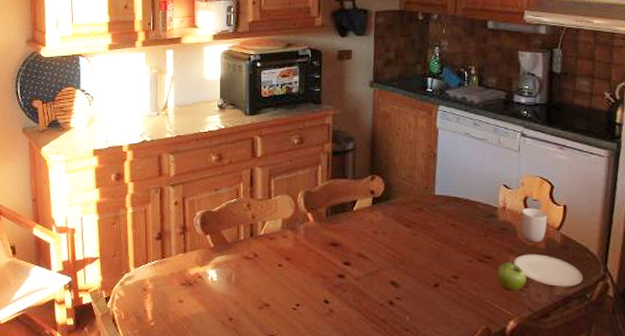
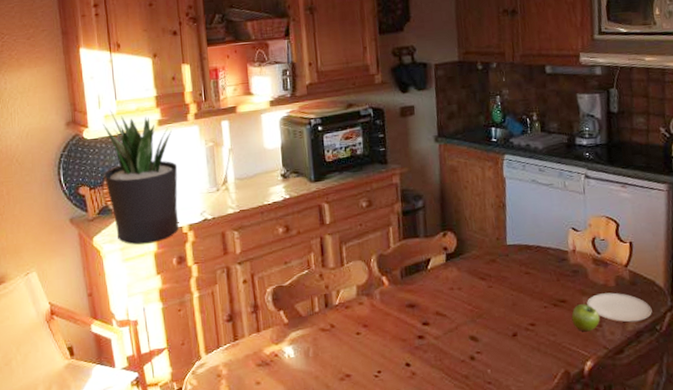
planter: none [56,32,123,159] -> present [102,111,179,246]
cup: present [520,208,548,243] -> none [590,248,616,282]

